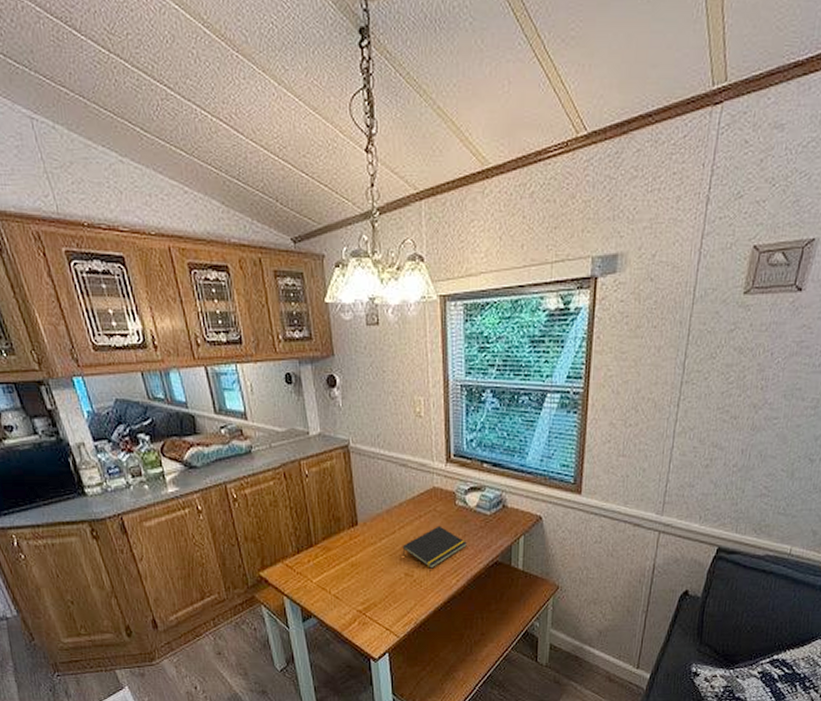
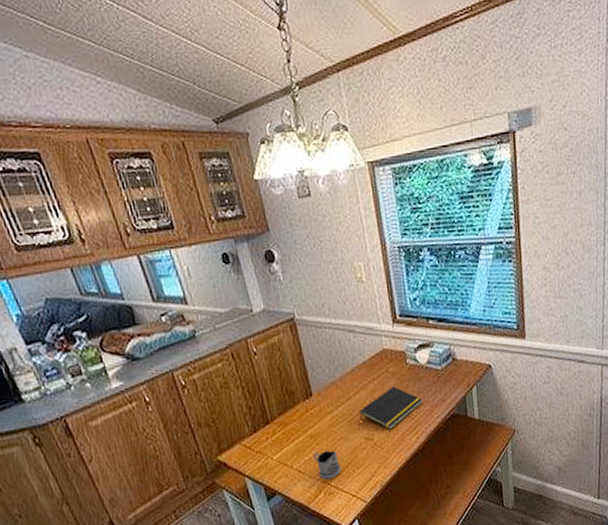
tea glass holder: none [352,581,378,609] -> present [313,450,342,480]

